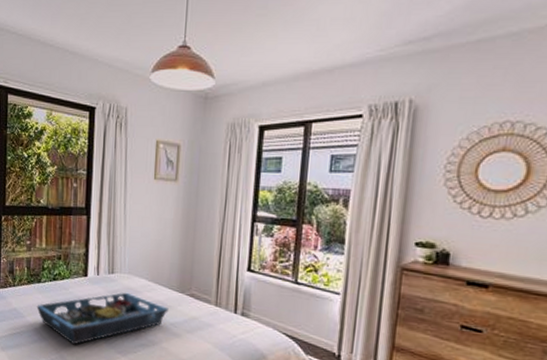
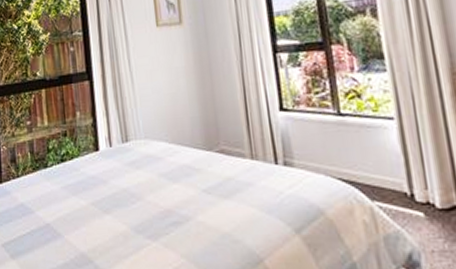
serving tray: present [36,292,169,345] -> none [46,161,198,237]

